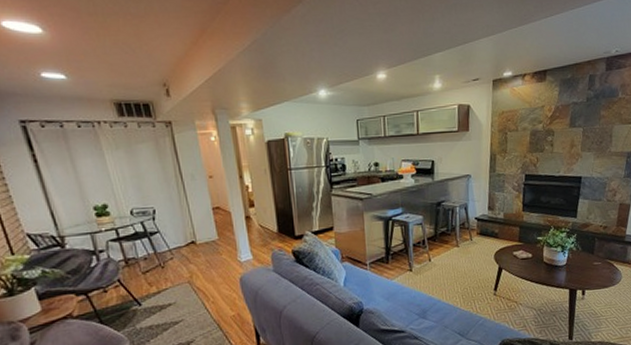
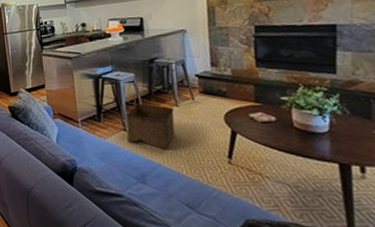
storage bin: none [412,244,455,288] -> present [126,103,175,151]

